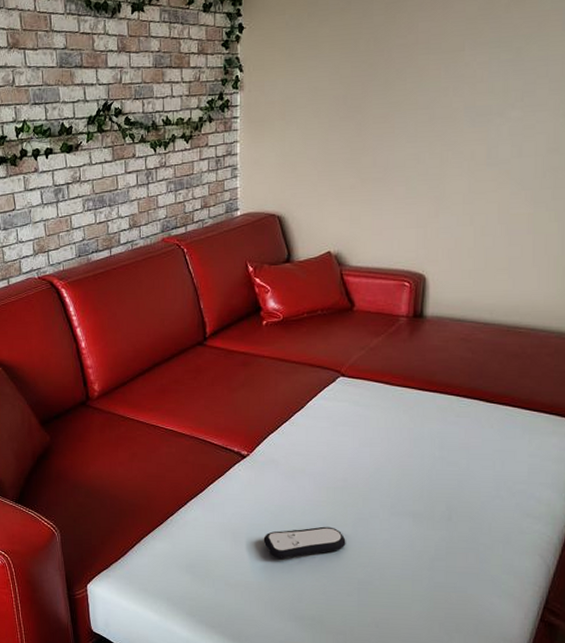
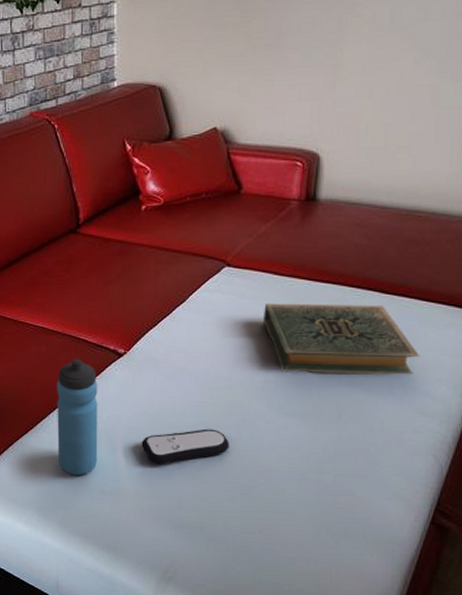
water bottle: none [185,459,223,568] -> present [57,358,98,475]
hardback book: none [375,411,525,479] -> present [262,303,420,375]

